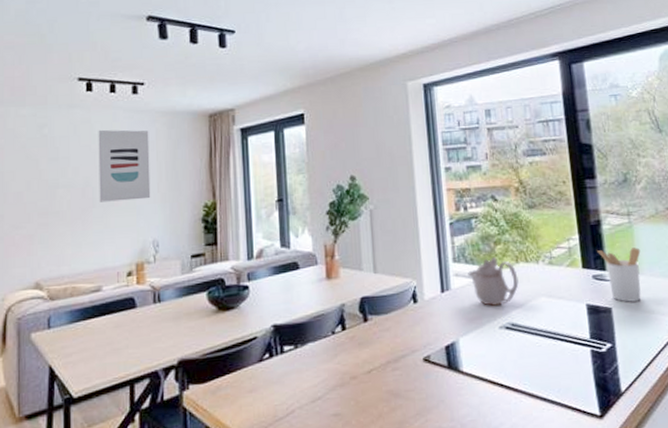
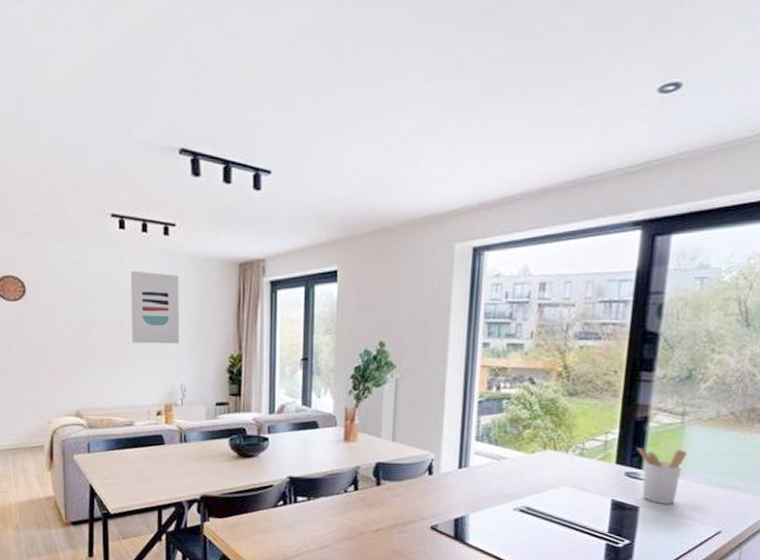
teapot: present [468,256,519,307] -> none [489,440,543,489]

